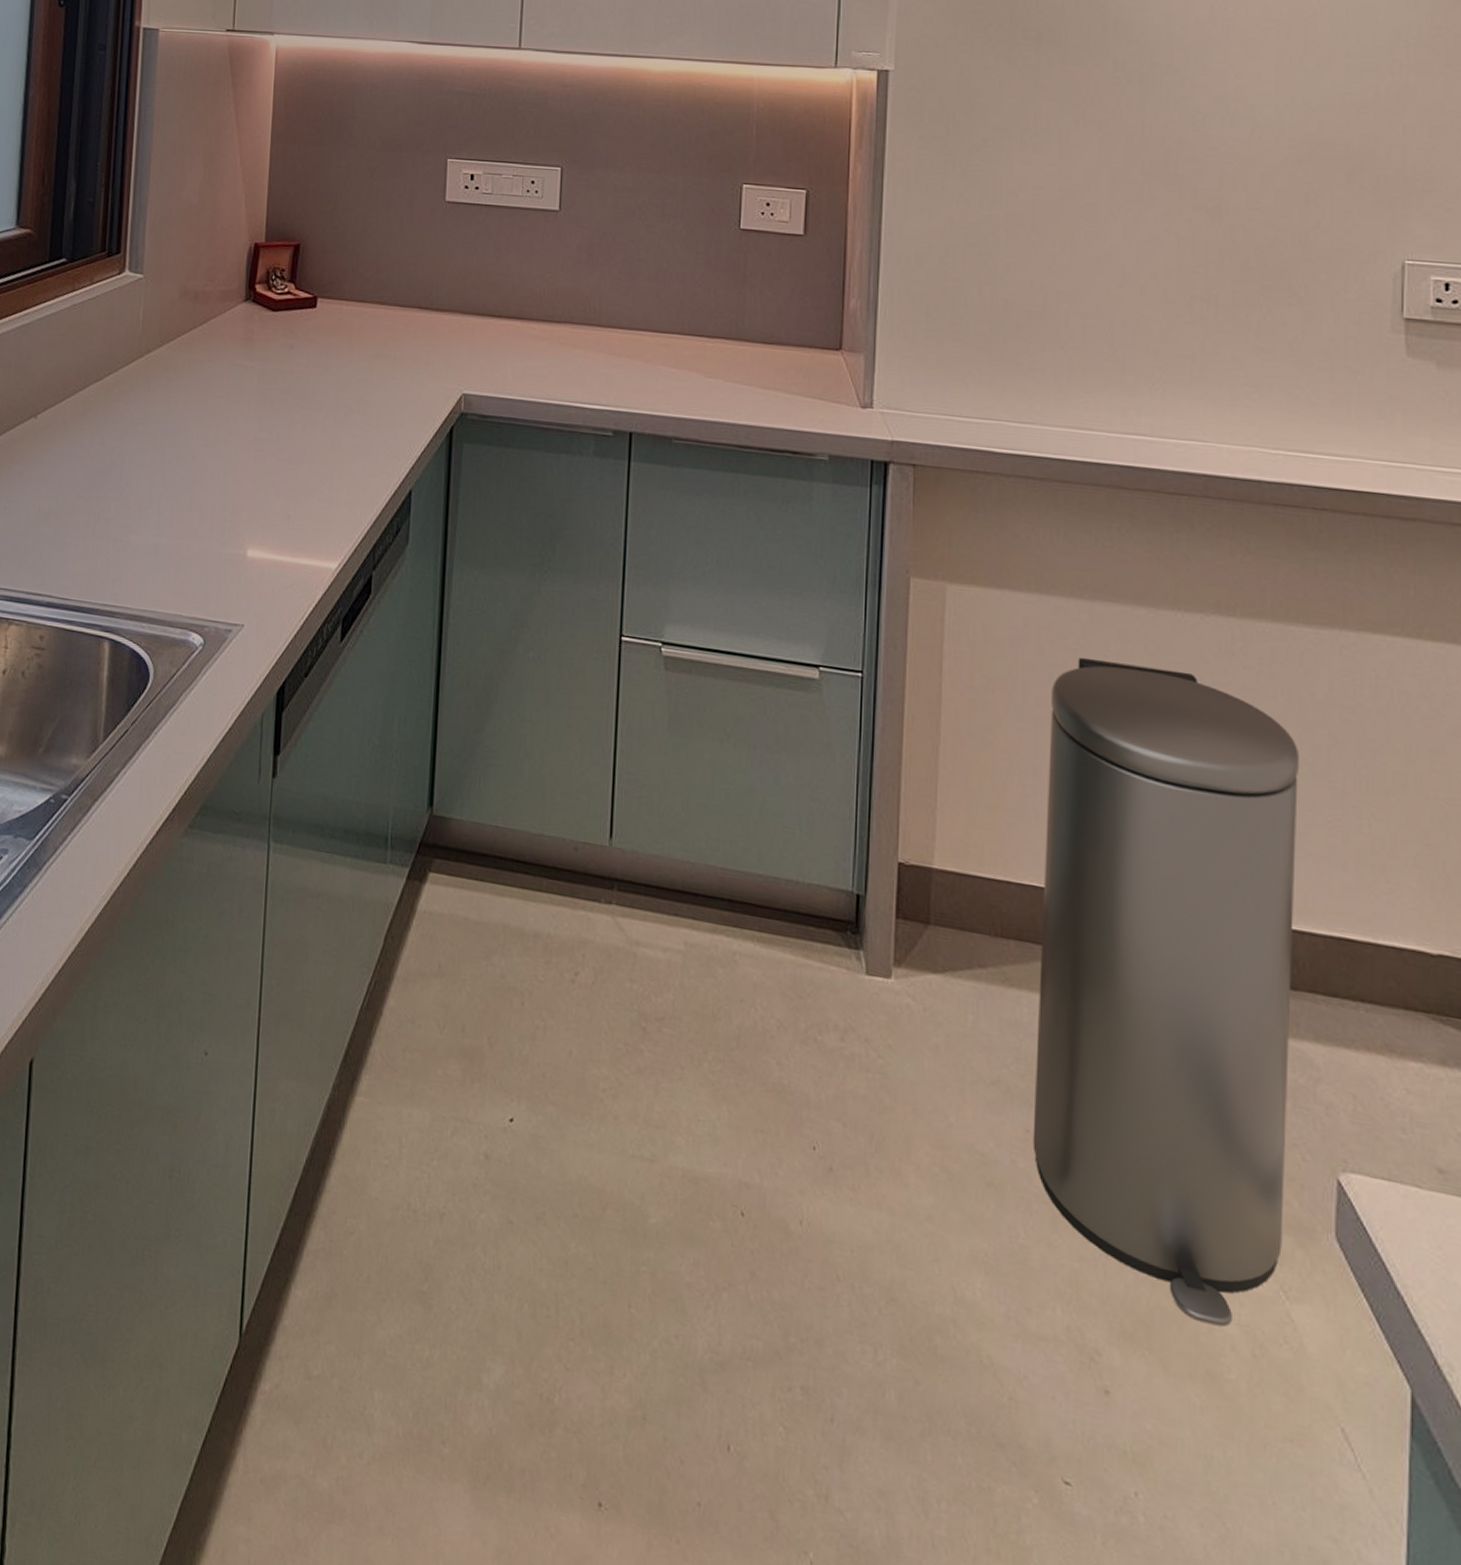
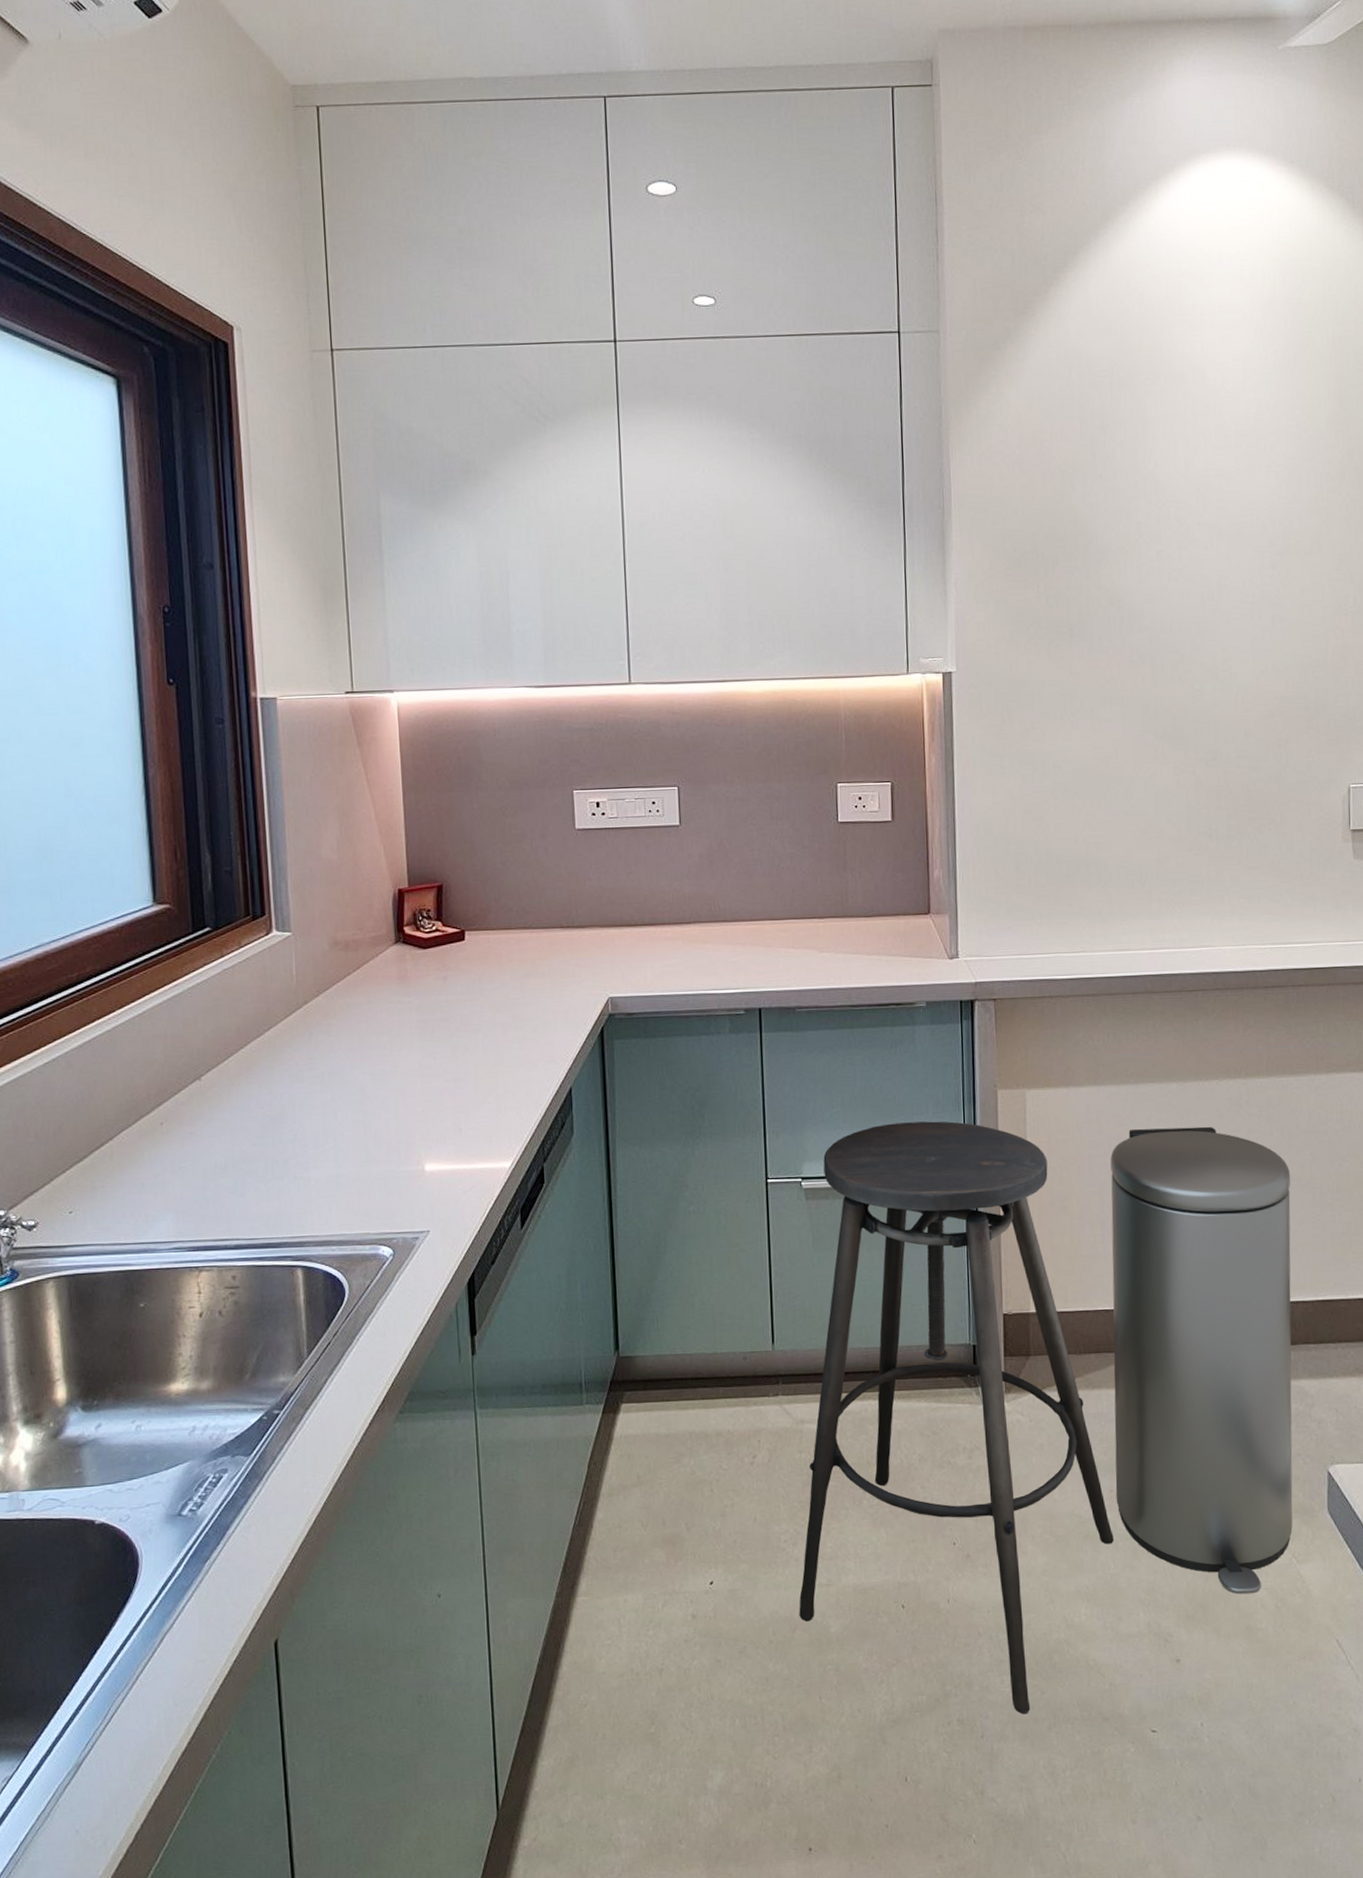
stool: none [612,595,1026,1407] -> present [799,1121,1114,1715]

